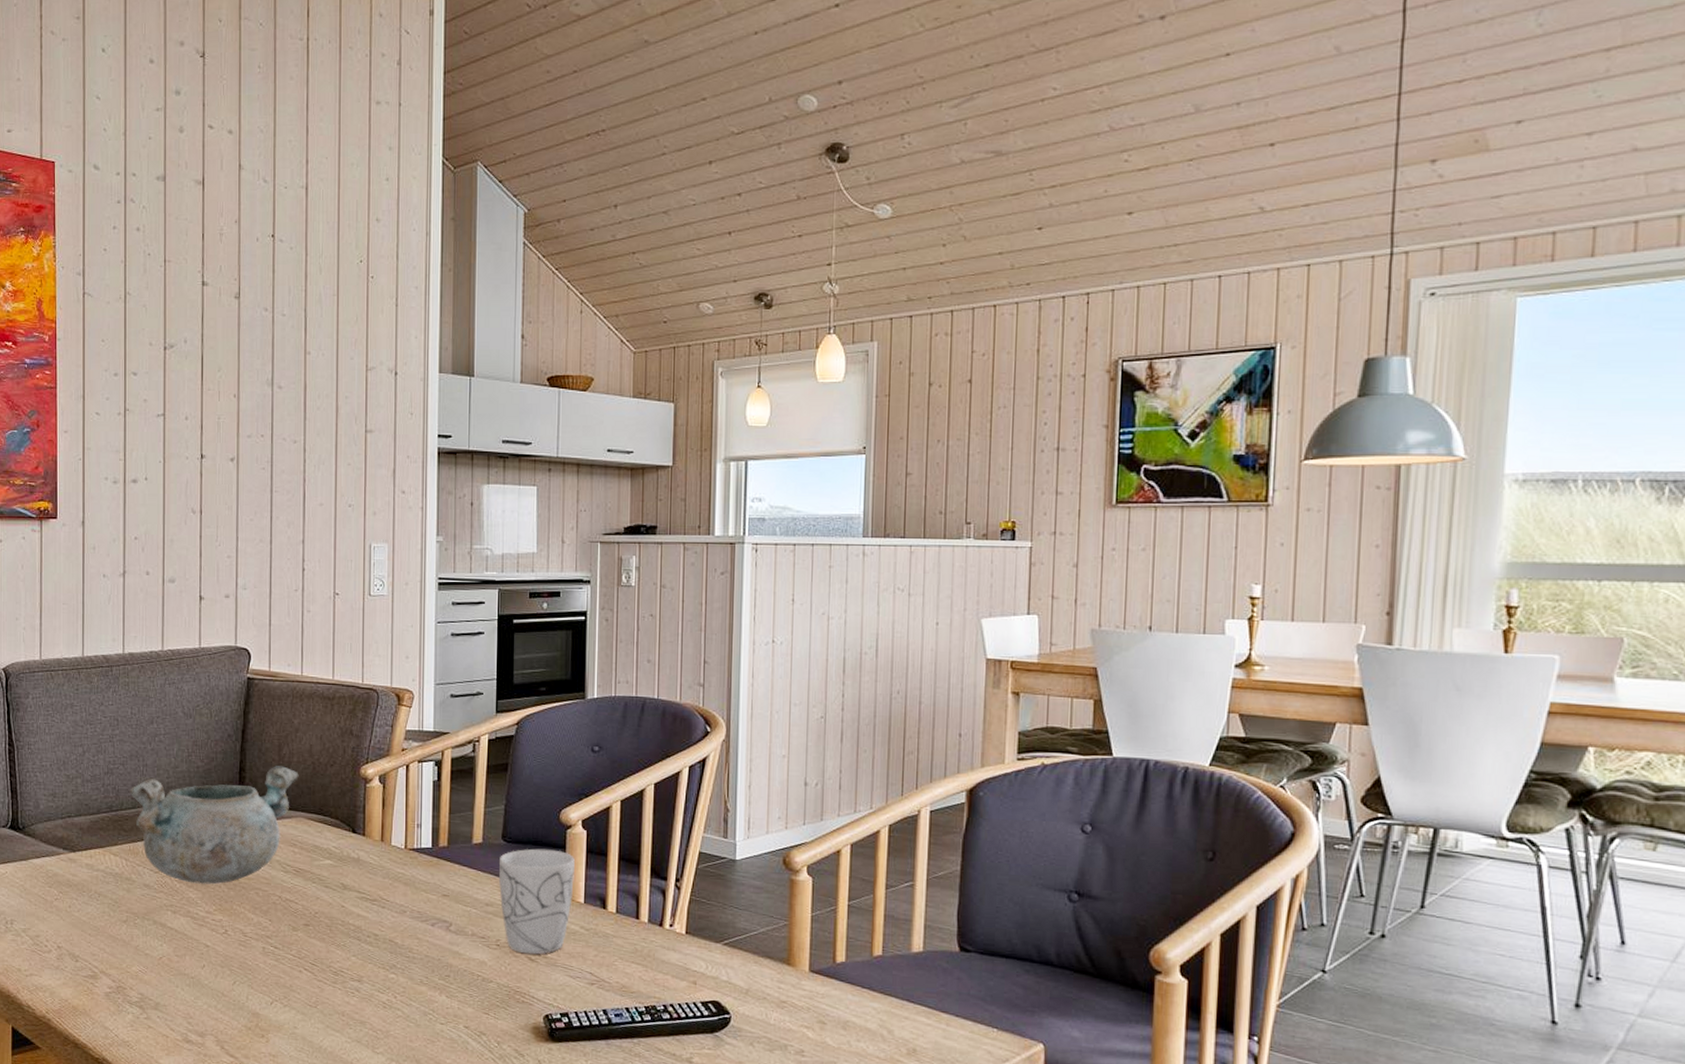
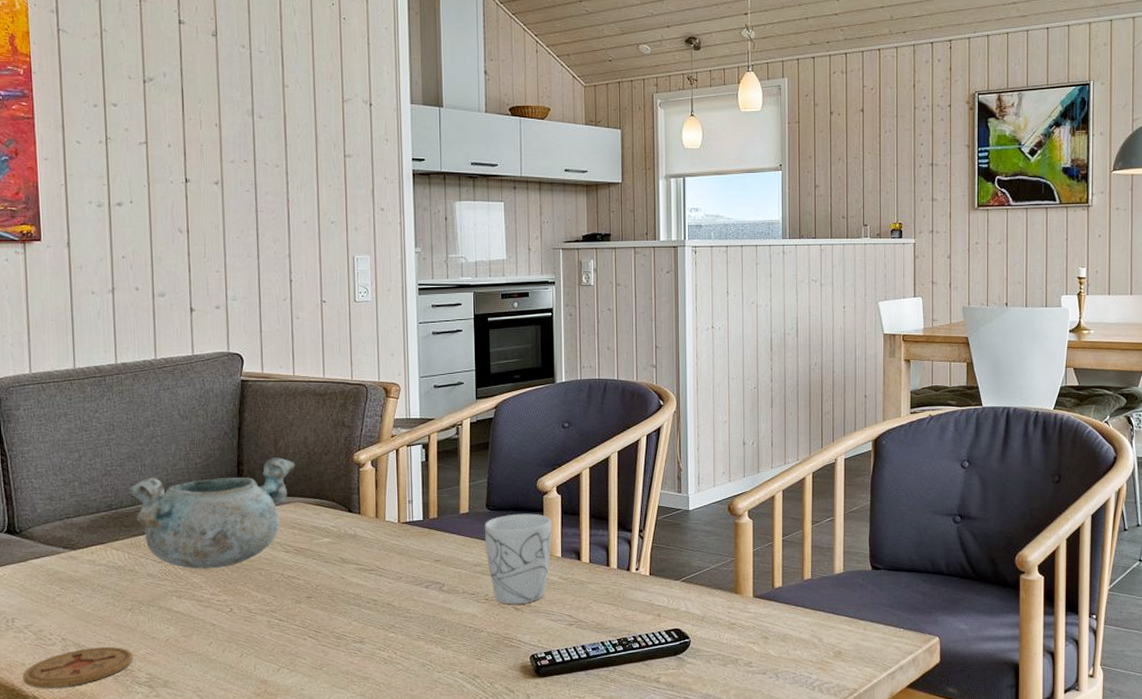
coaster: none [18,959,125,999] -> present [22,647,133,689]

